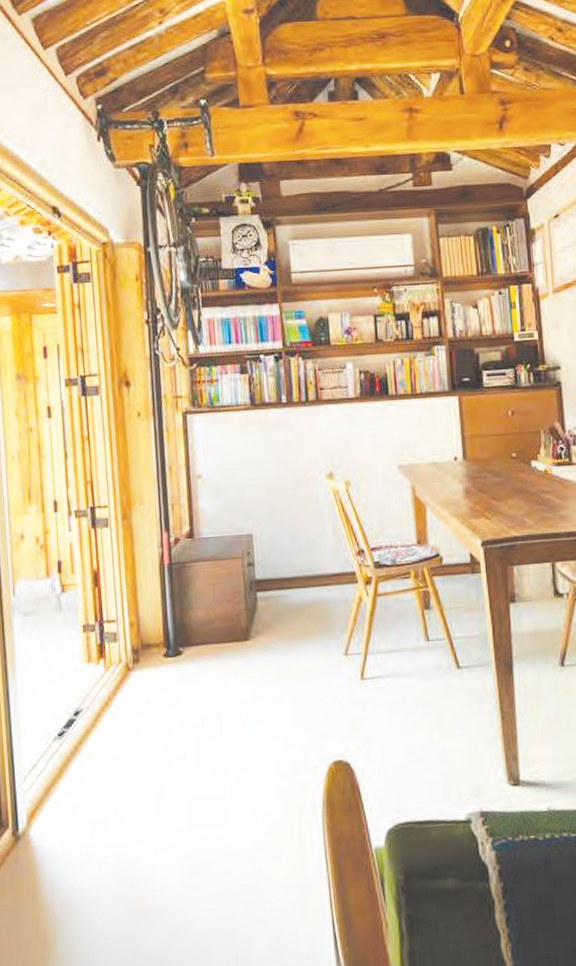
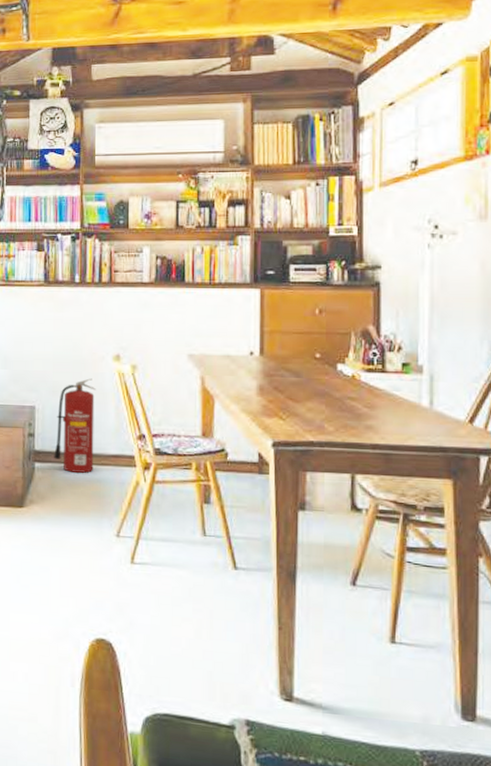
fire extinguisher: none [275,499,317,597] -> present [54,378,96,473]

